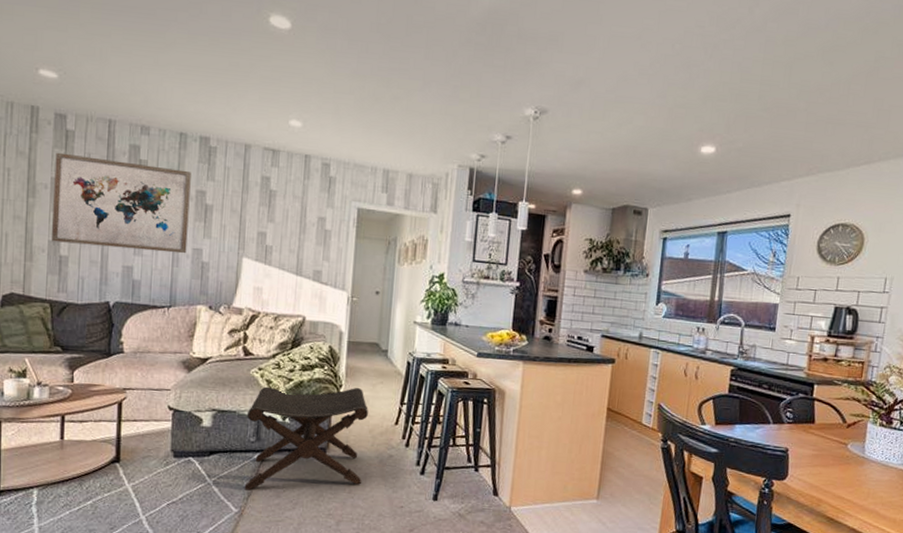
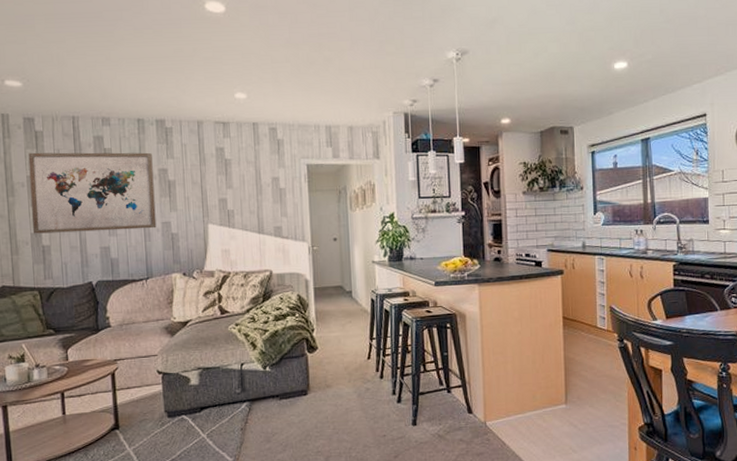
footstool: present [244,386,369,491] -> none [230,329,343,439]

